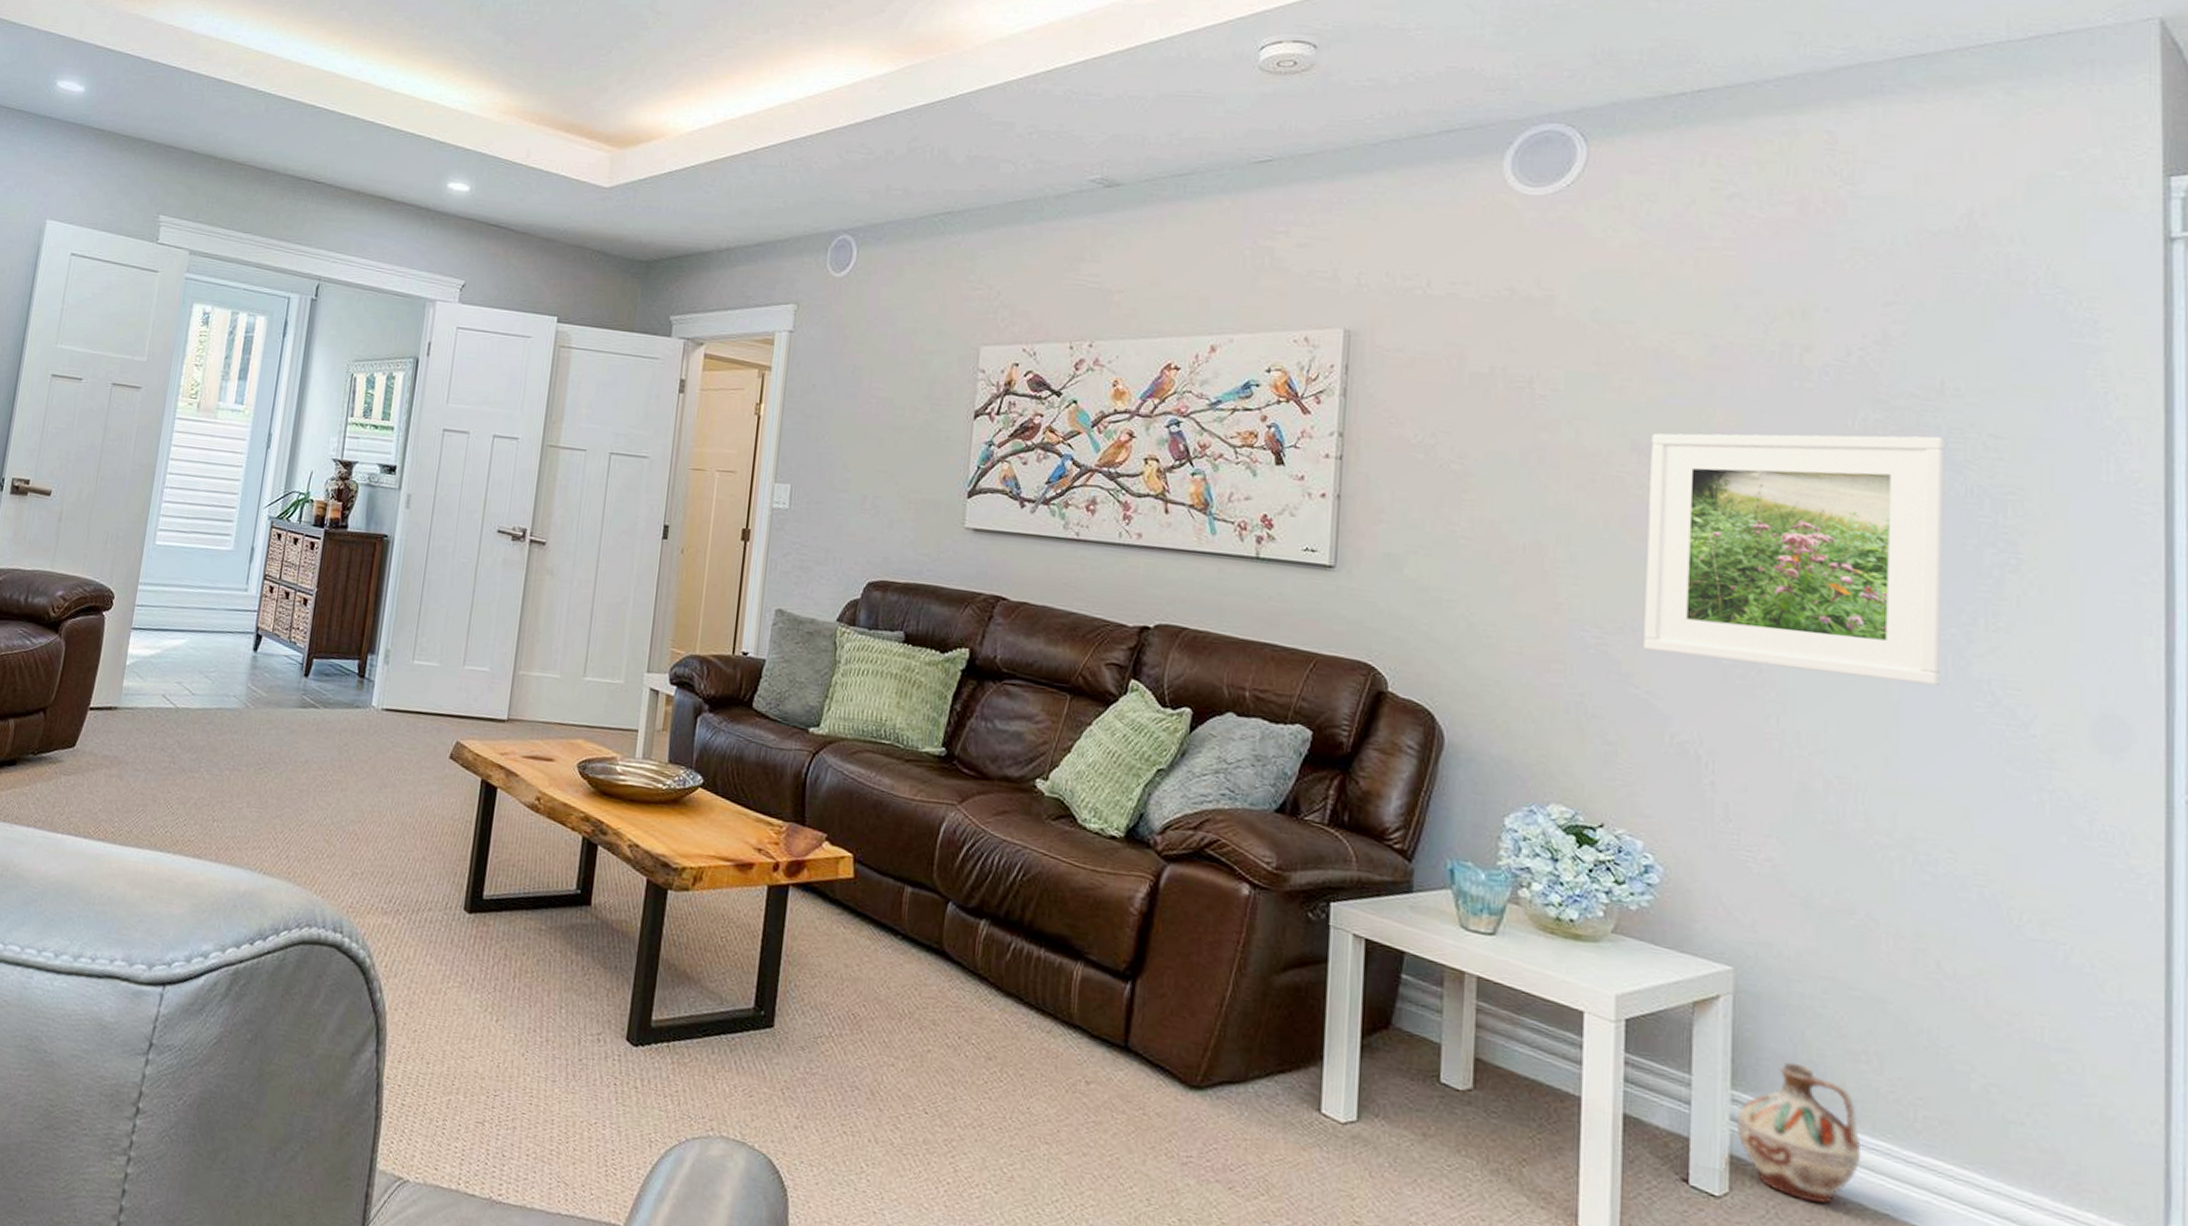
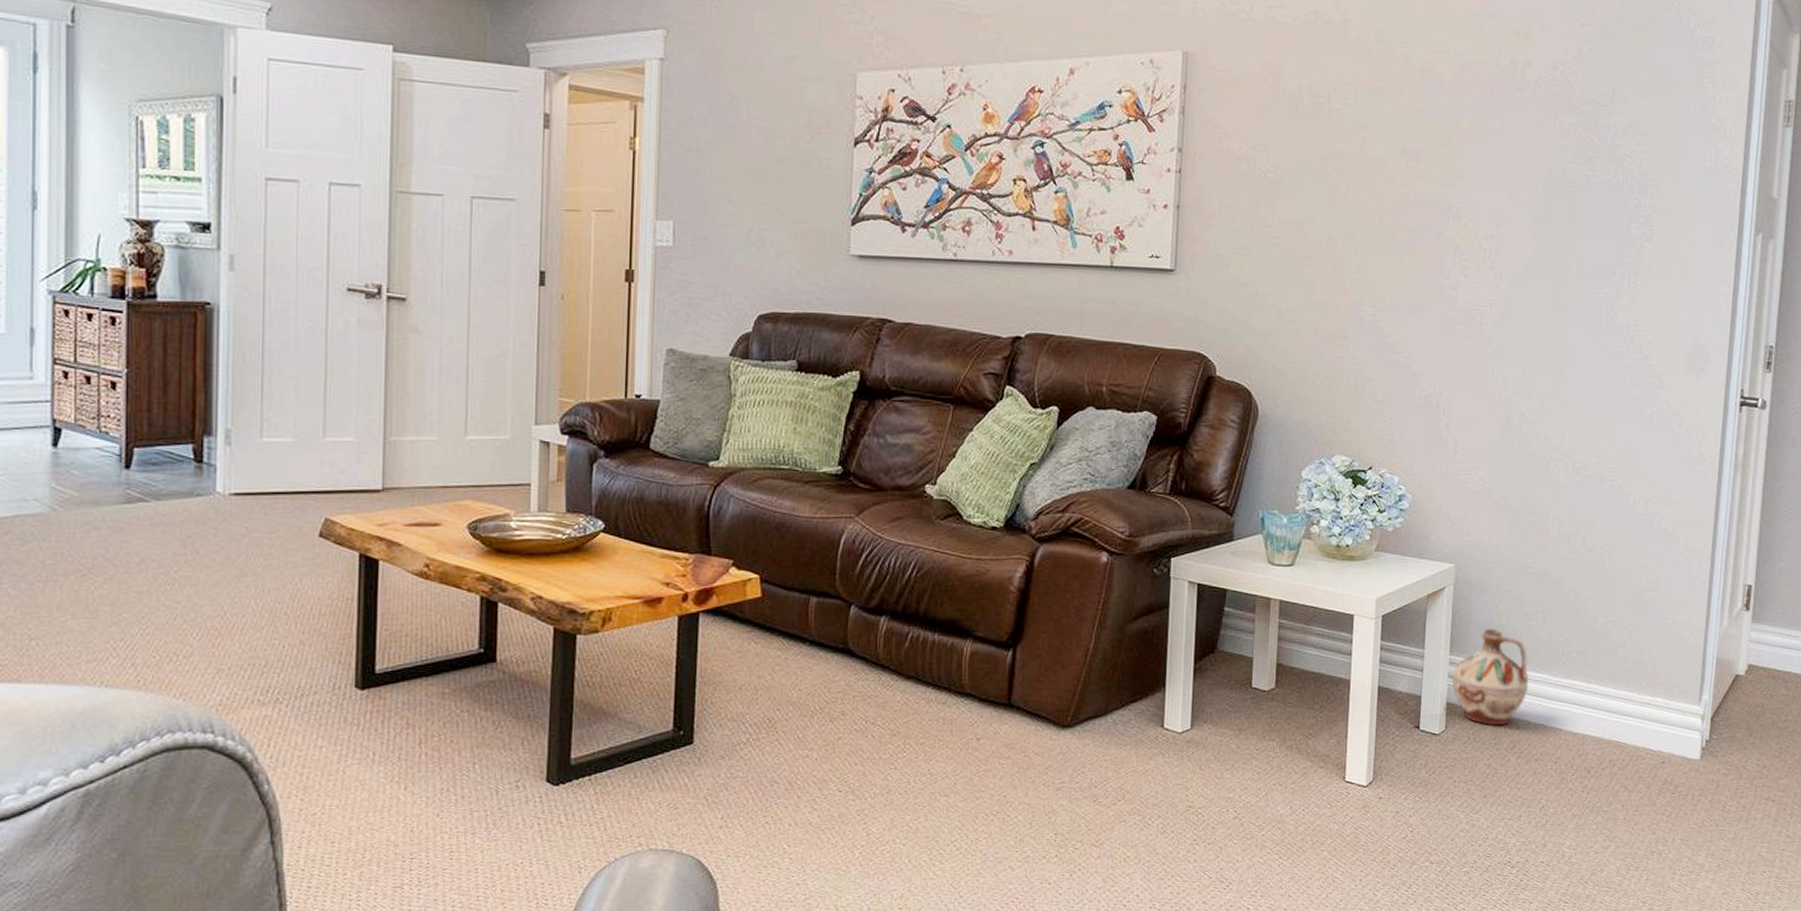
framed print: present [1644,433,1945,687] -> none [1404,135,1613,334]

